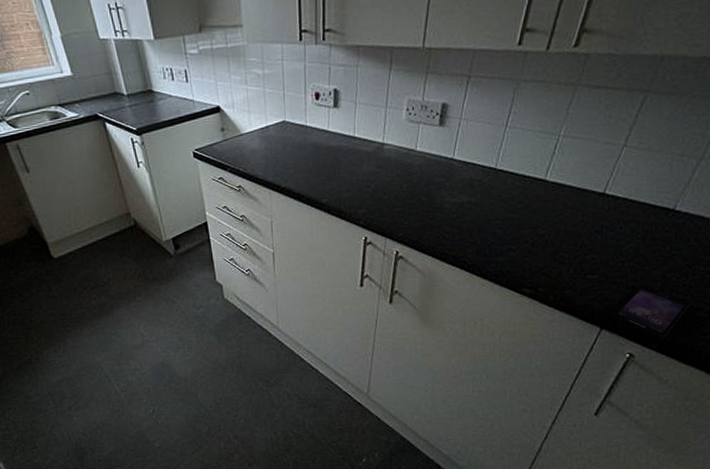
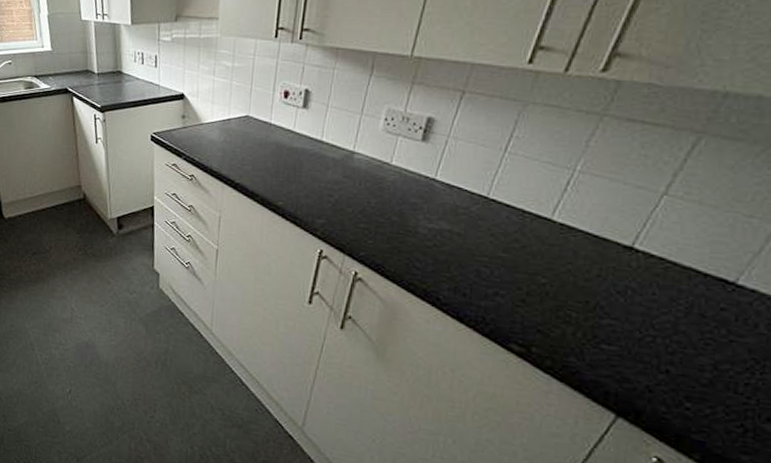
smartphone: present [611,284,691,341] -> none [632,371,757,452]

